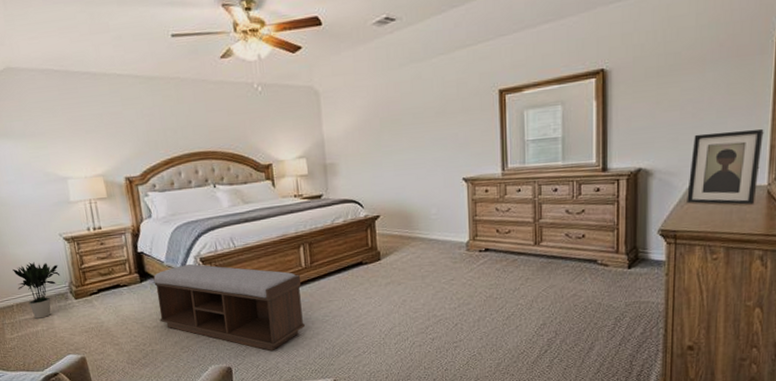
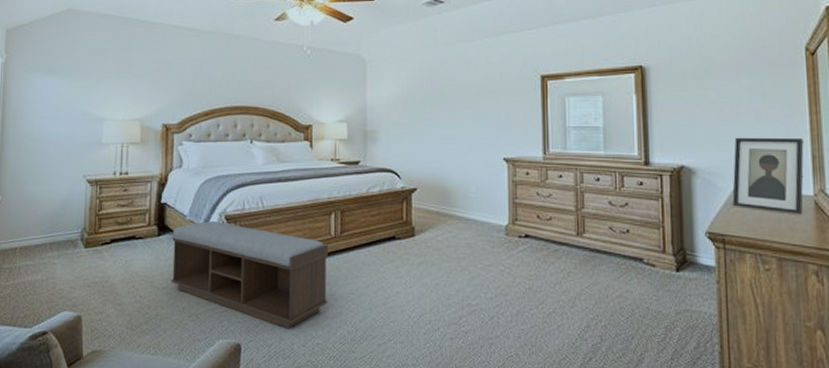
potted plant: present [12,262,61,319] -> none [26,203,75,266]

